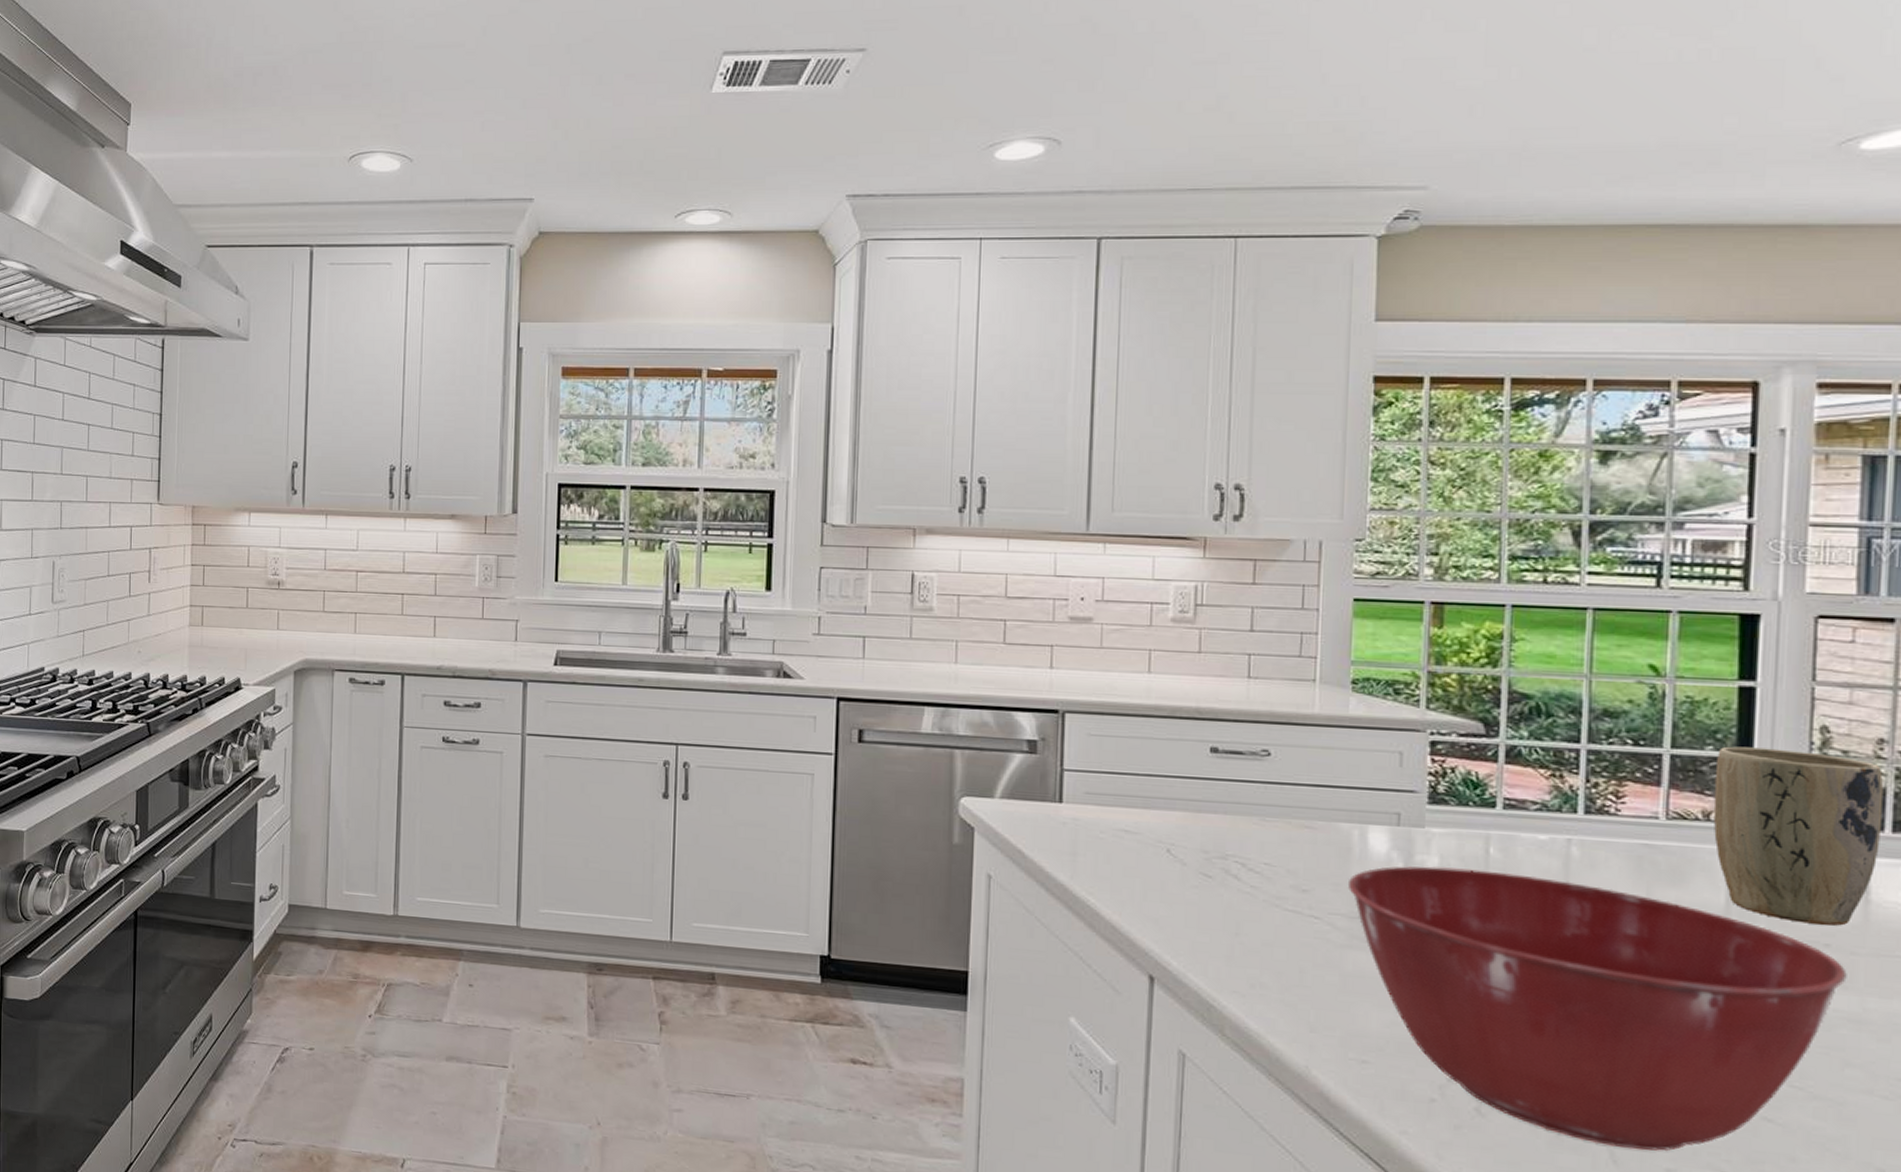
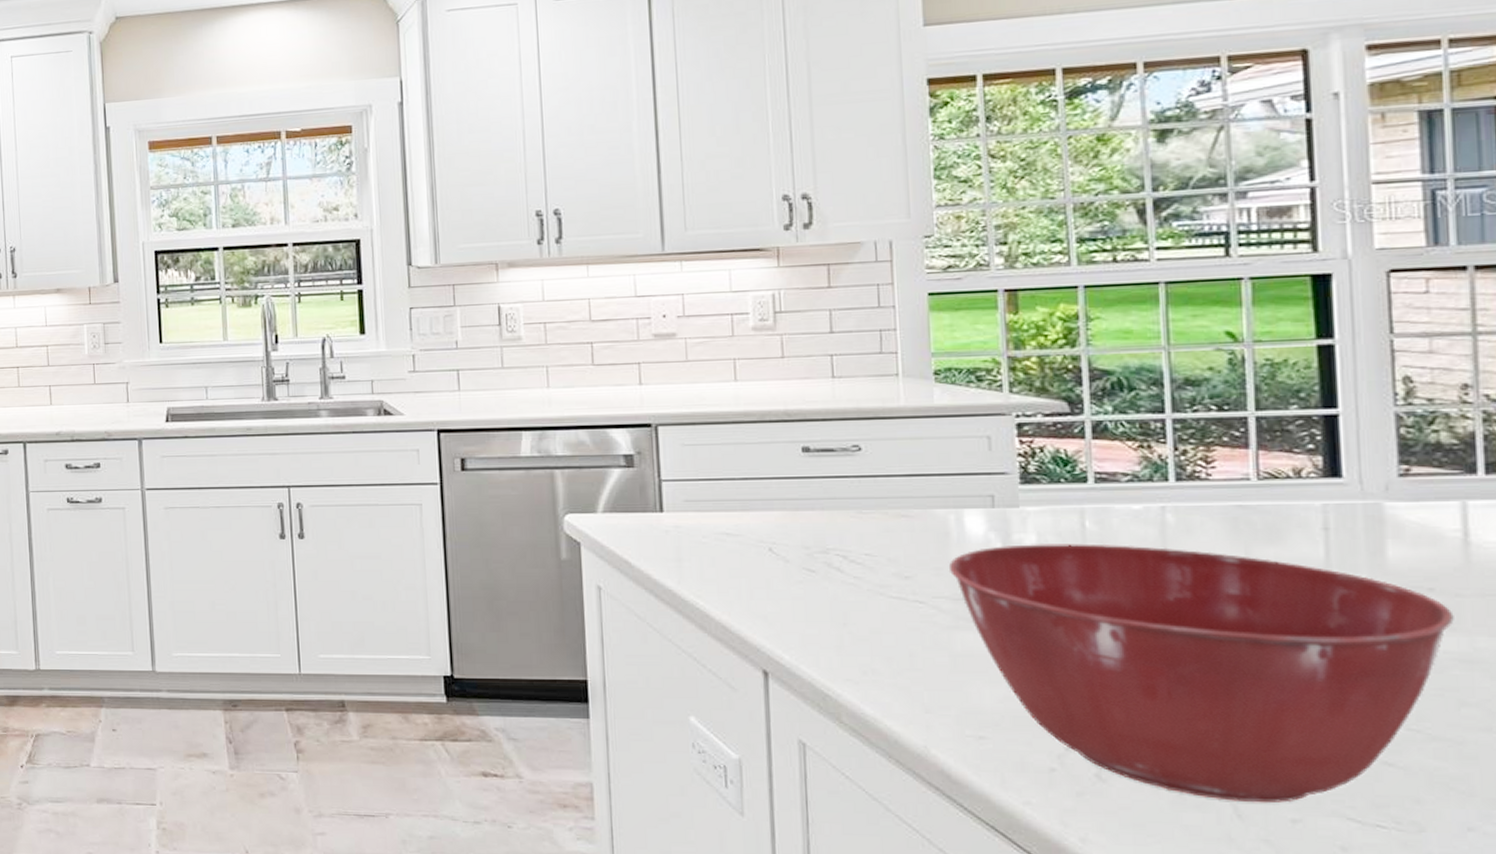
plant pot: present [1713,746,1883,926] -> none [1301,402,1474,571]

